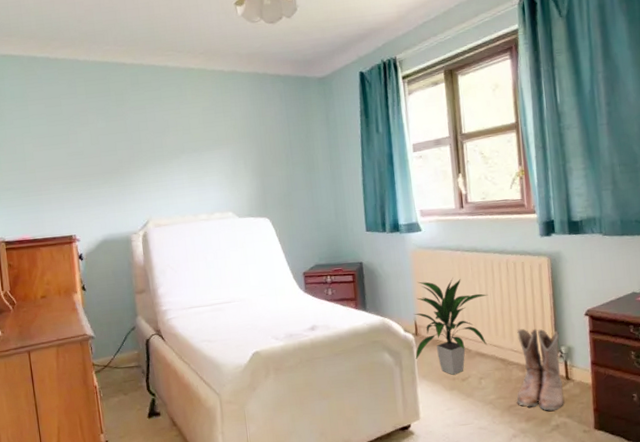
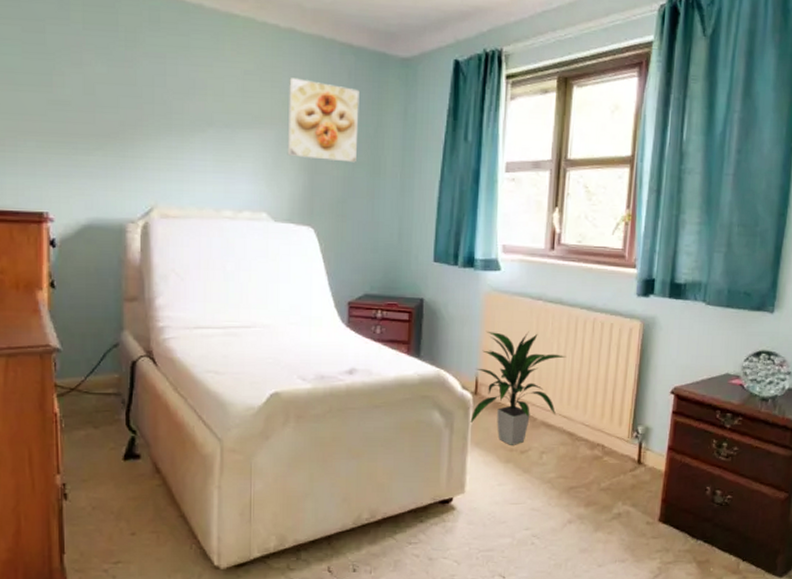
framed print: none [236,106,295,166] -> present [287,78,360,163]
boots: present [517,328,564,412] -> none [579,400,639,498]

